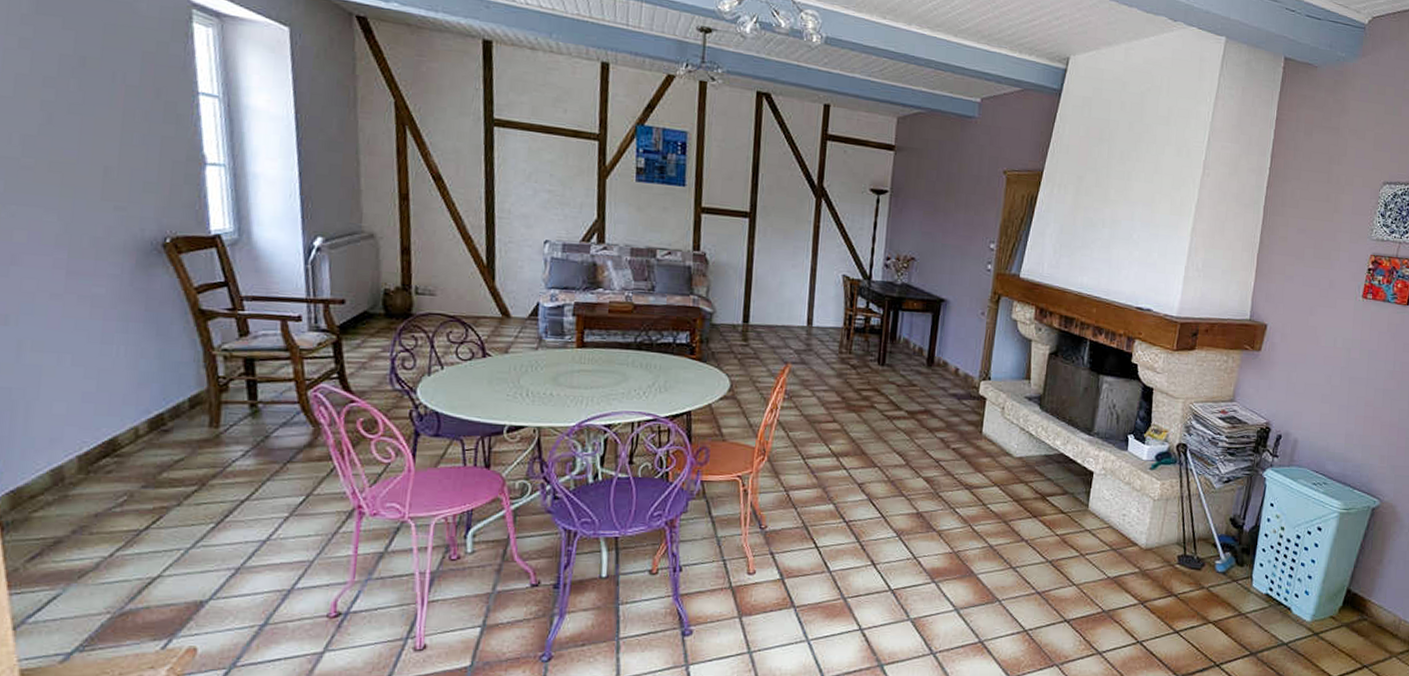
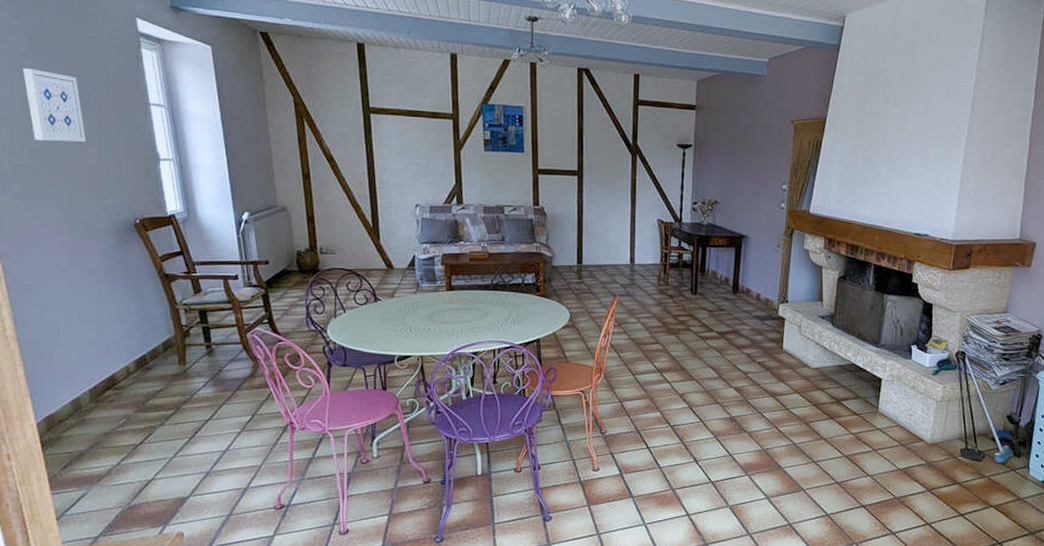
wall art: none [22,34,105,134] -> present [23,68,87,142]

